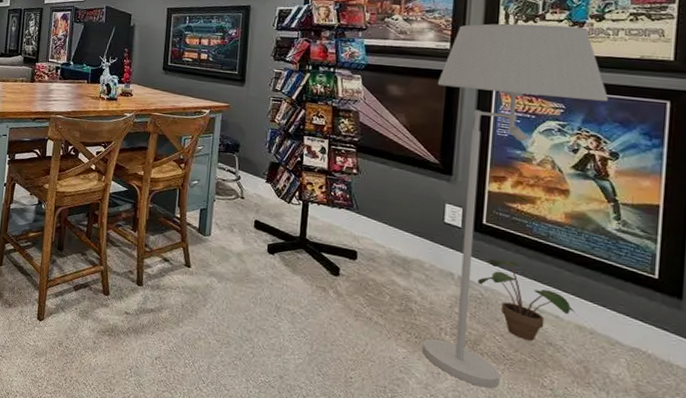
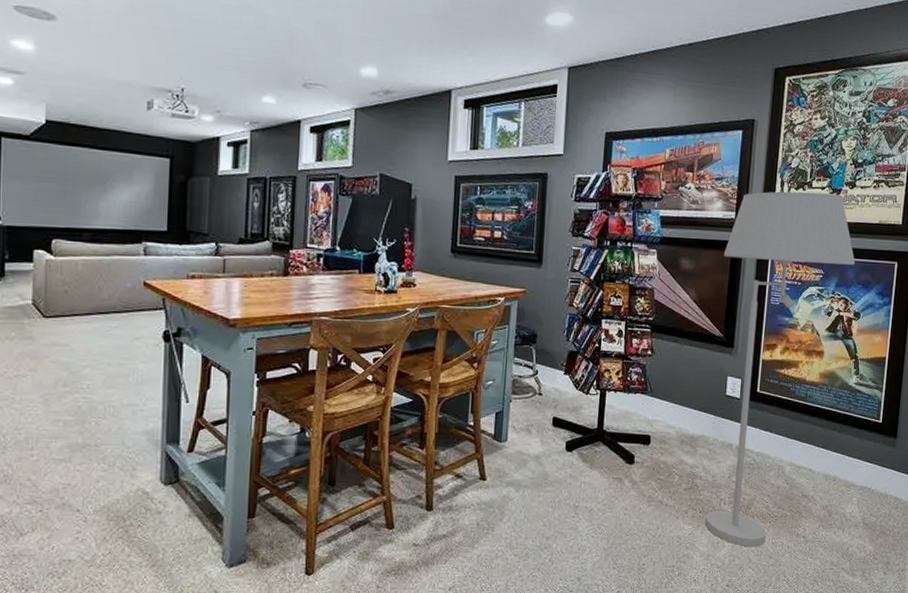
potted plant: present [478,259,578,341] -> none [752,424,826,496]

